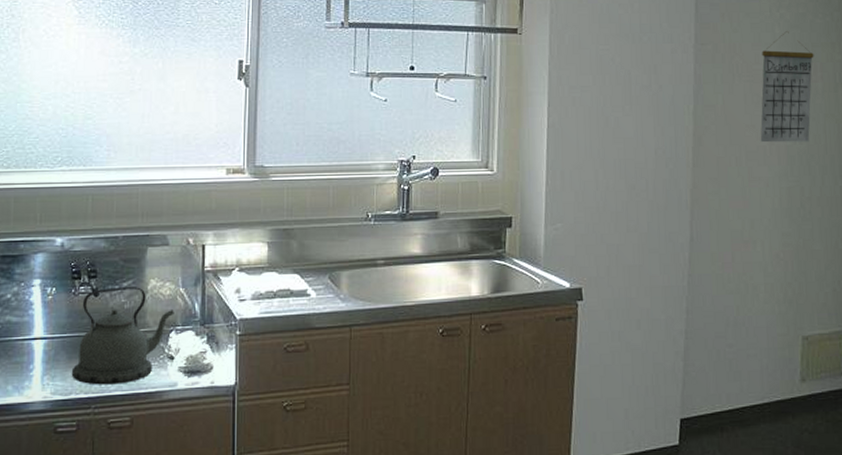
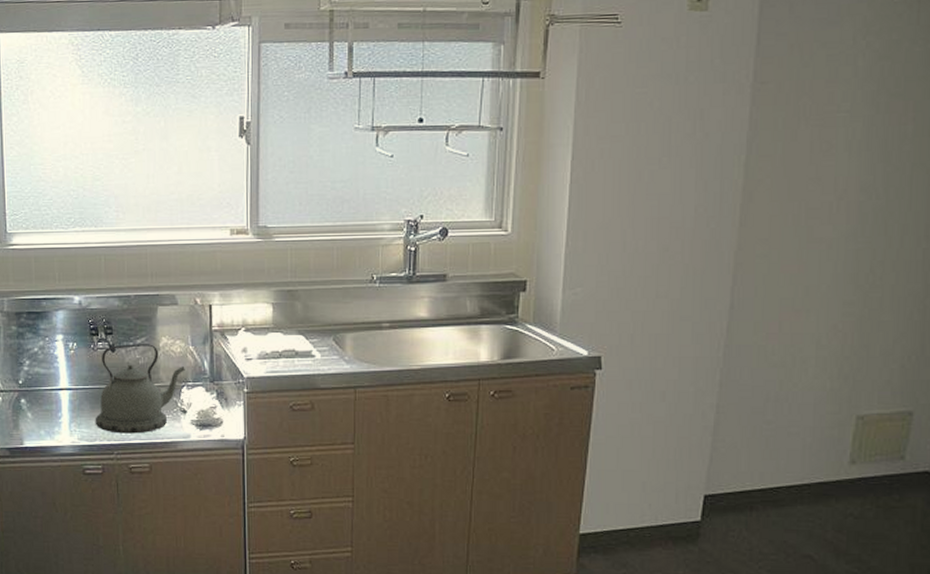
calendar: present [760,31,814,143] -> none [826,63,907,198]

